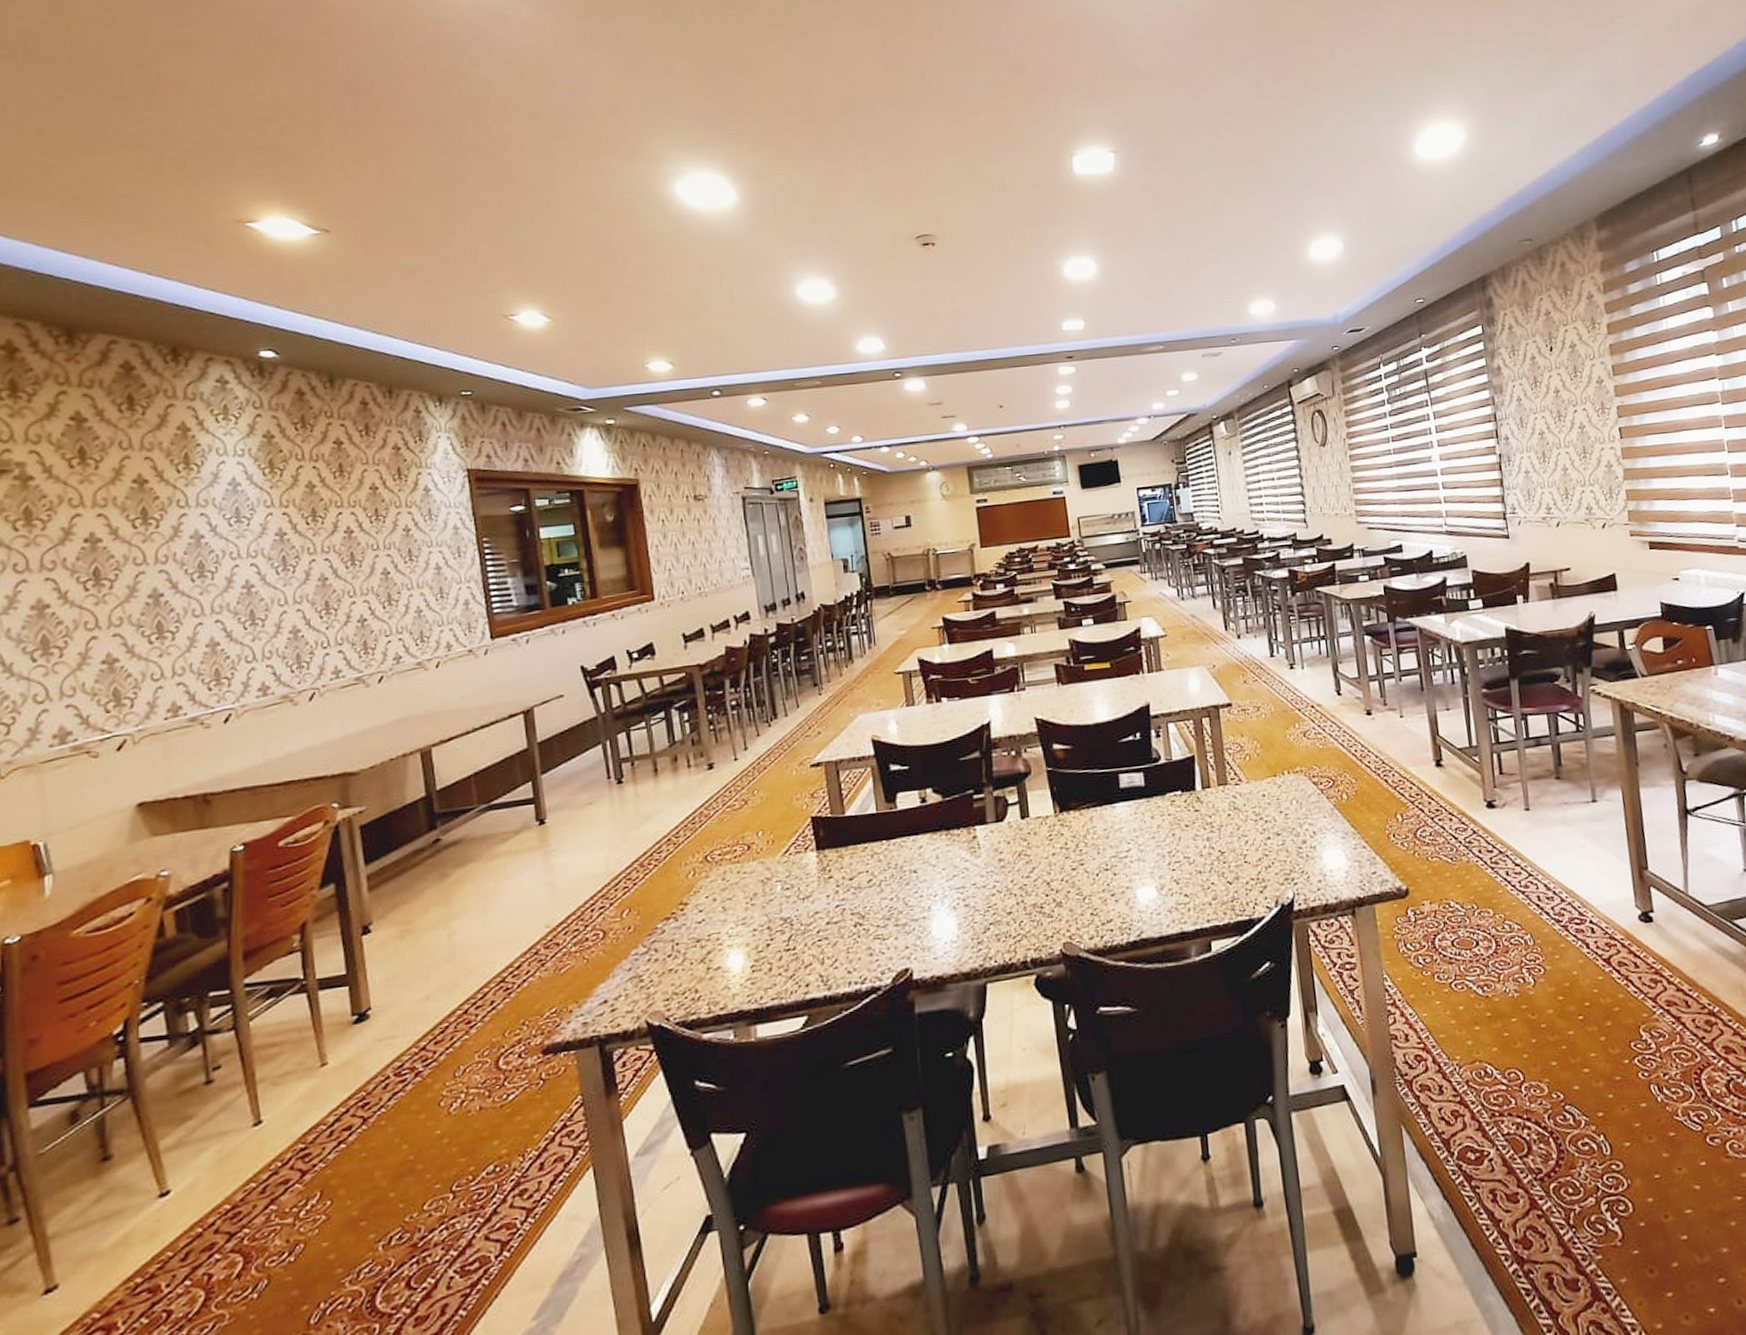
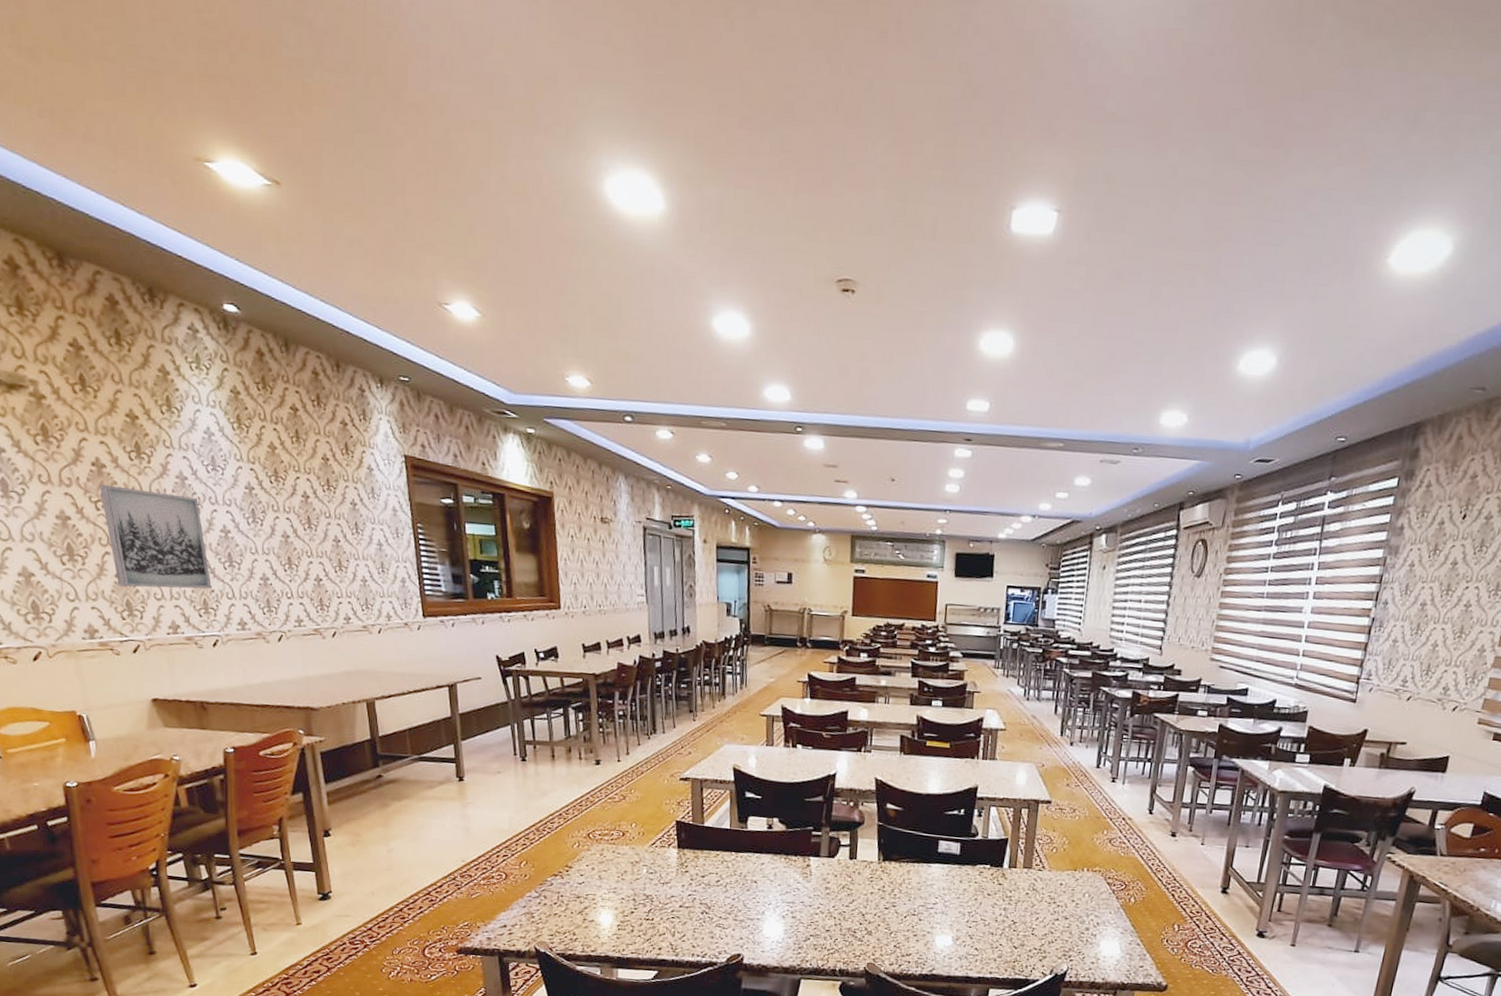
wall art: none [91,555,227,674] -> present [99,484,212,589]

